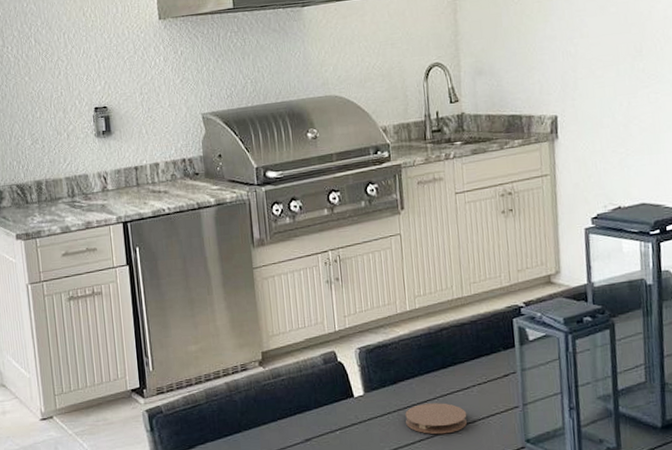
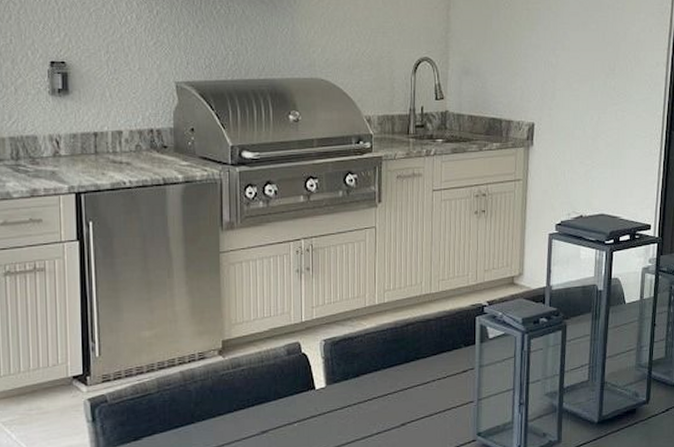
coaster: present [405,403,467,435] -> none [365,396,425,428]

